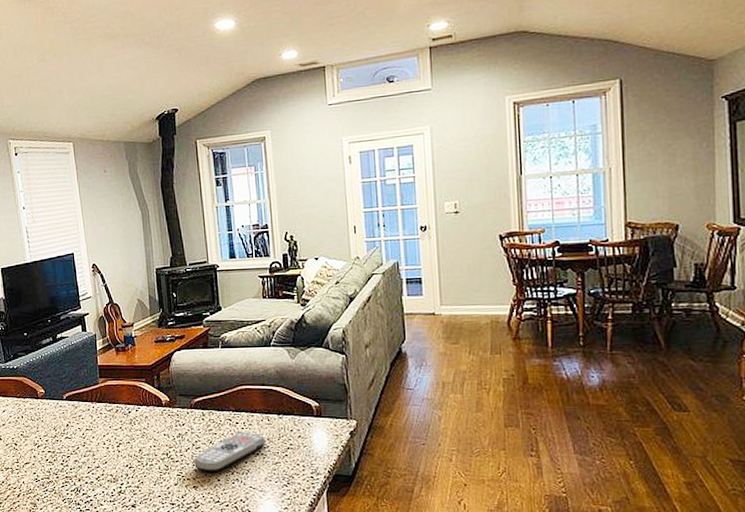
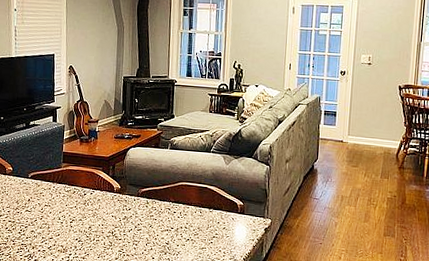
remote control: present [194,432,267,472] -> none [134,219,197,251]

